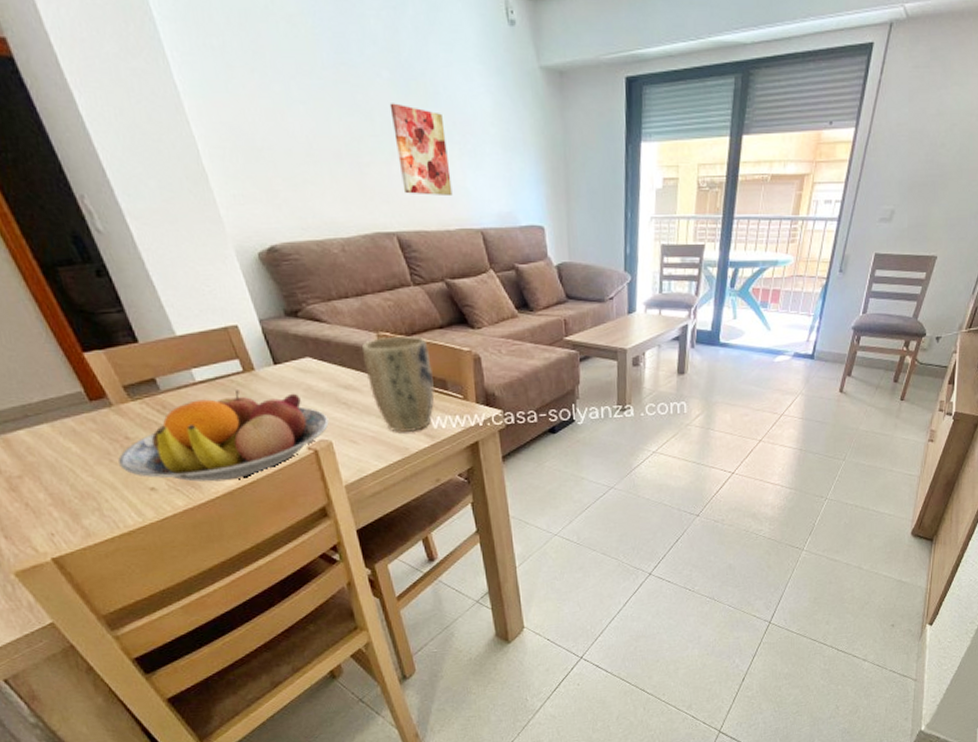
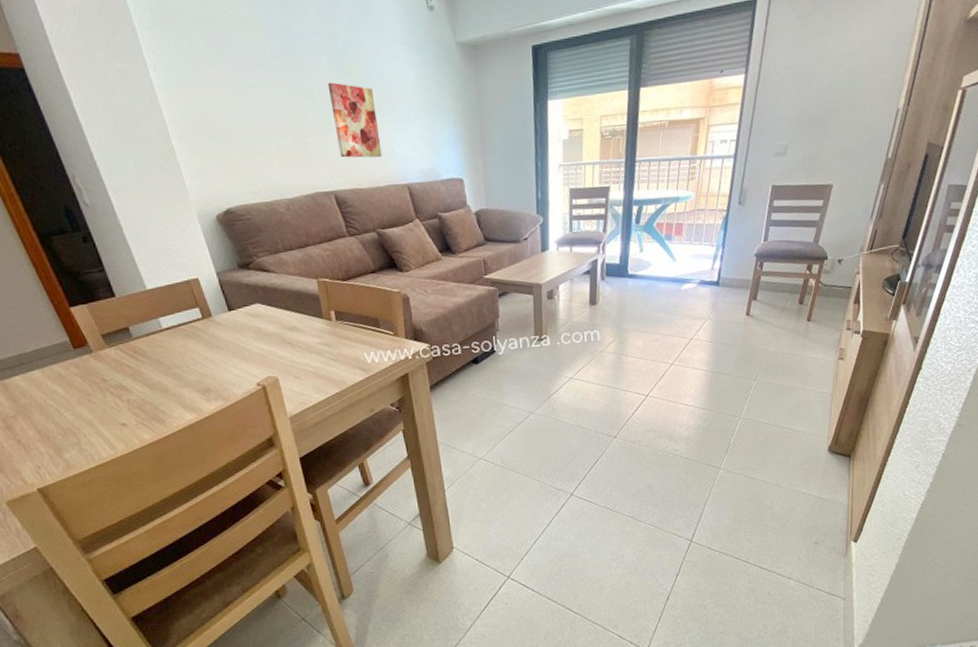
fruit bowl: present [118,390,329,482] -> none [96,334,276,417]
plant pot: present [361,335,435,434] -> none [304,281,368,369]

